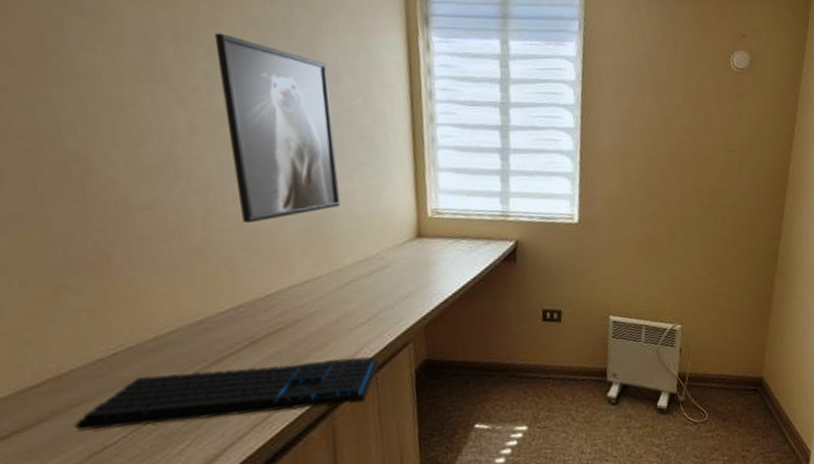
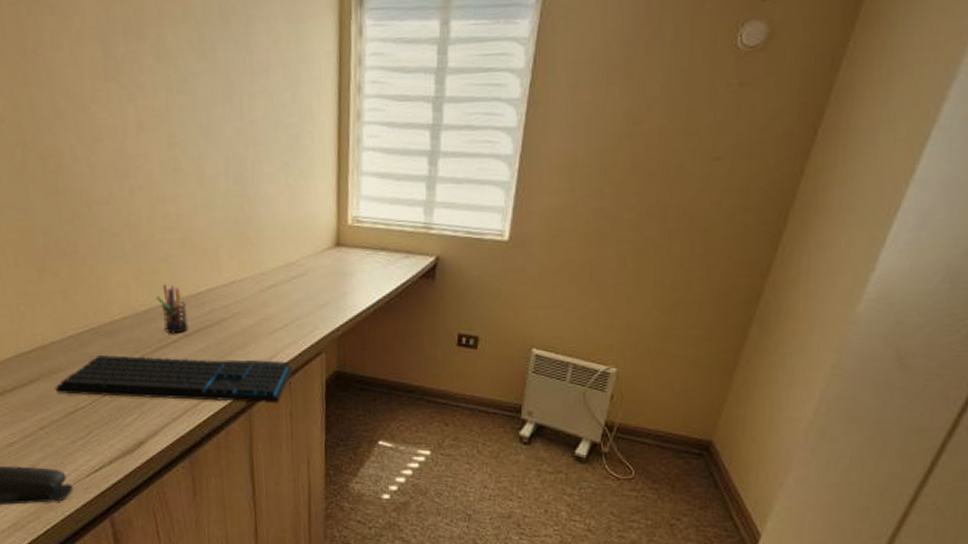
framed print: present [214,33,341,224] -> none [158,26,265,222]
pen holder: none [214,290,255,343] -> present [156,285,188,334]

